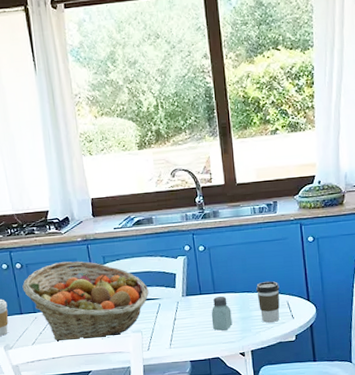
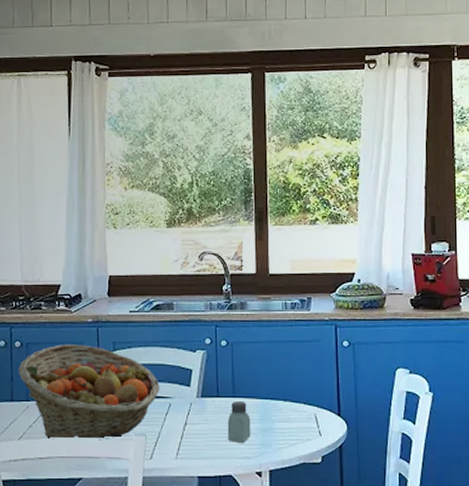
coffee cup: present [256,281,280,323] -> none [281,389,307,438]

